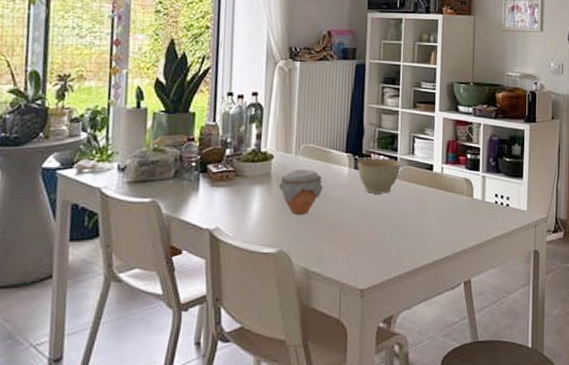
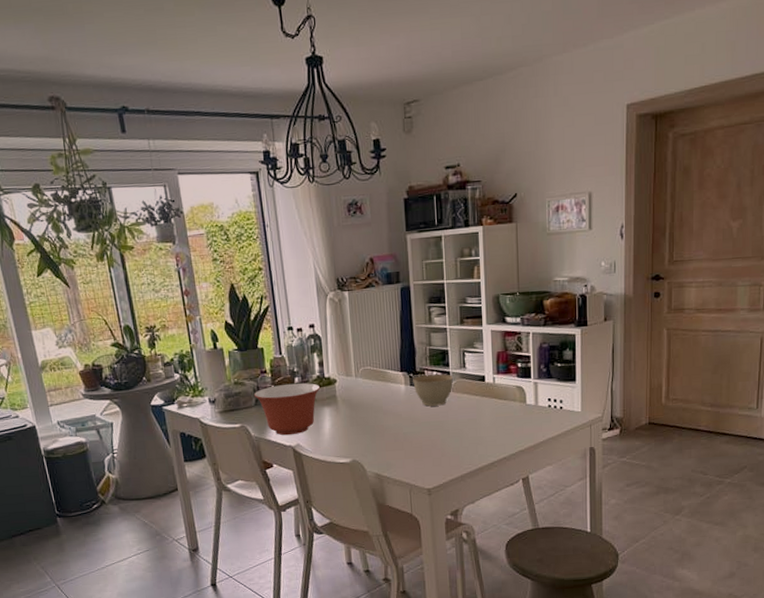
mixing bowl: none [174,155,255,216] -> present [253,383,321,436]
jar: present [278,169,323,215] -> none [344,389,384,429]

